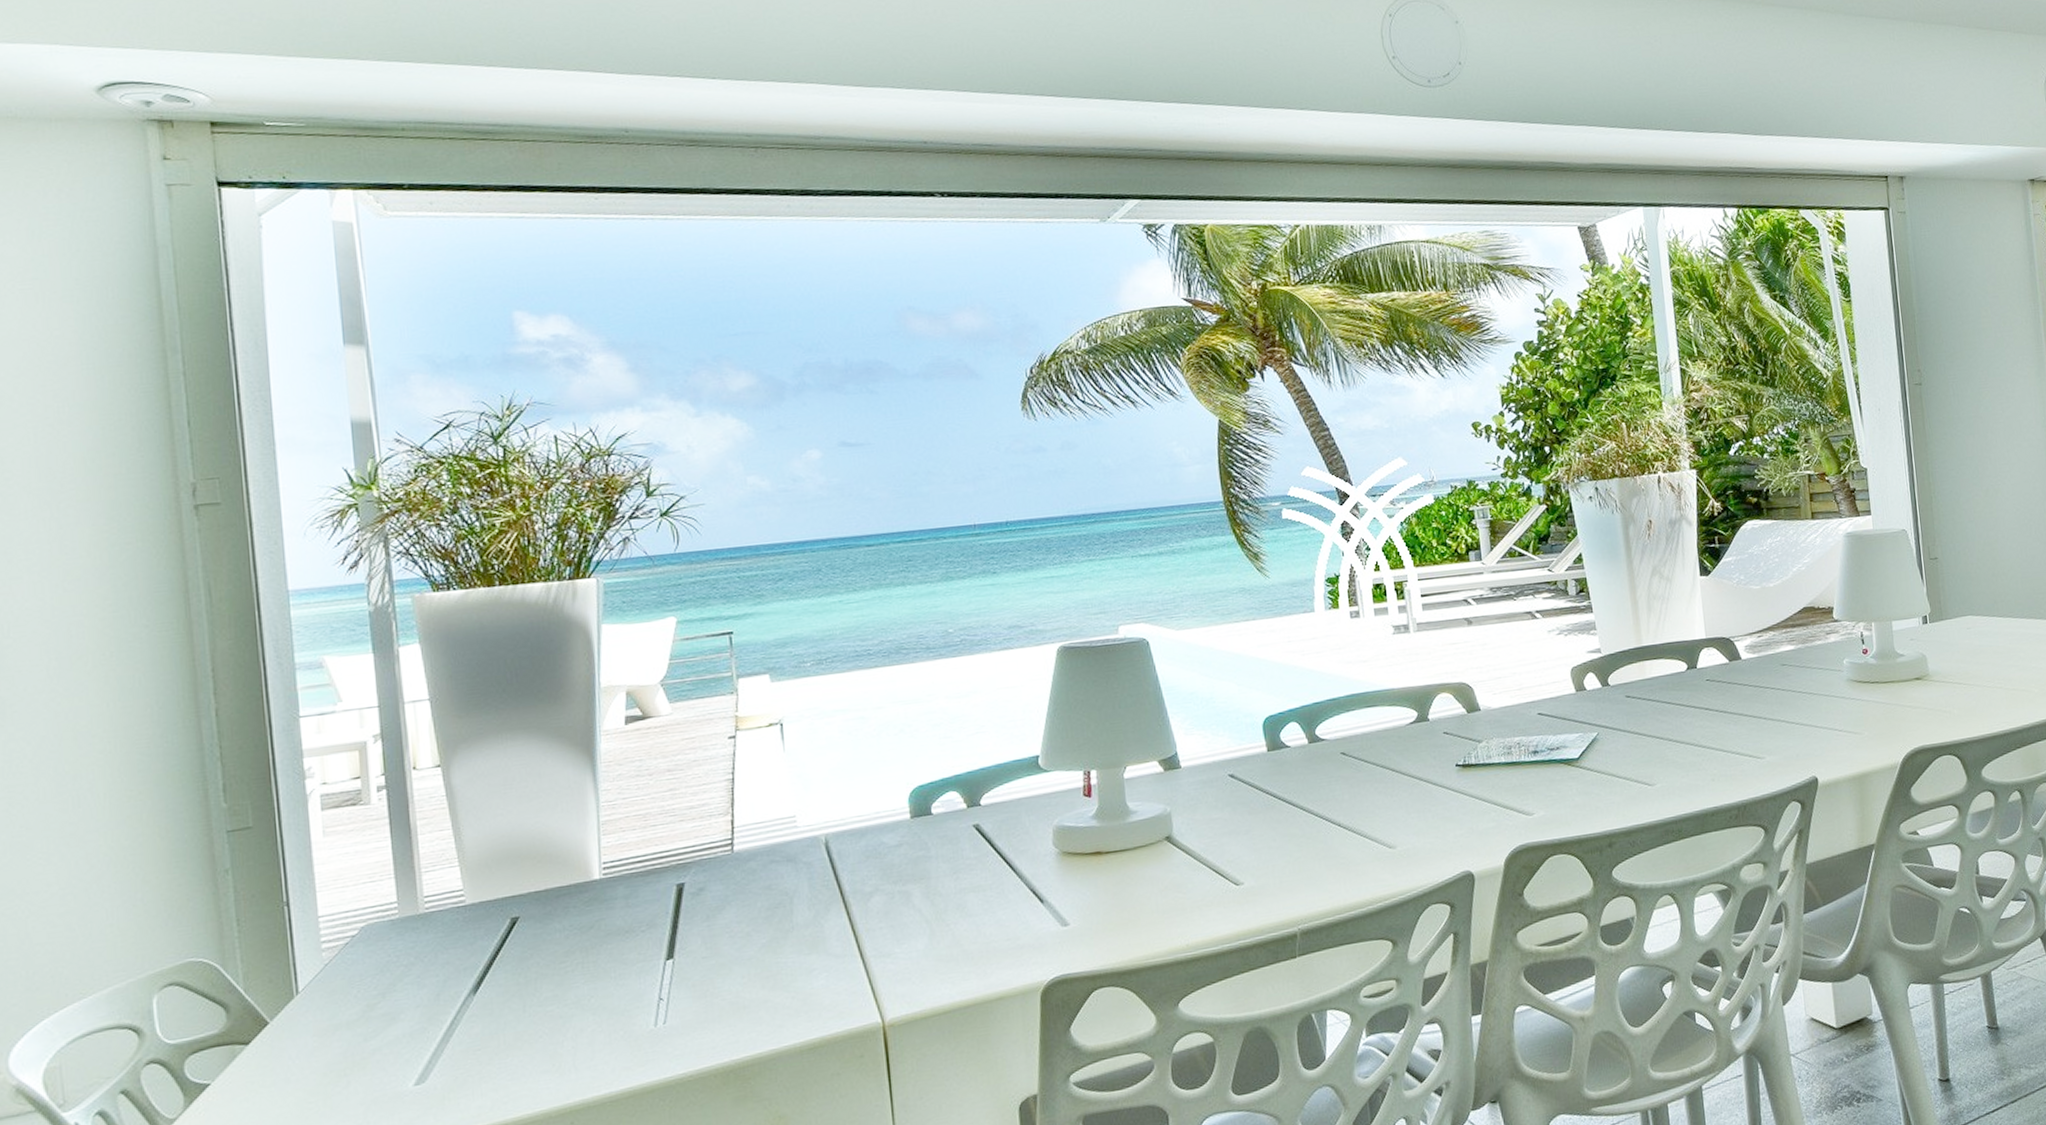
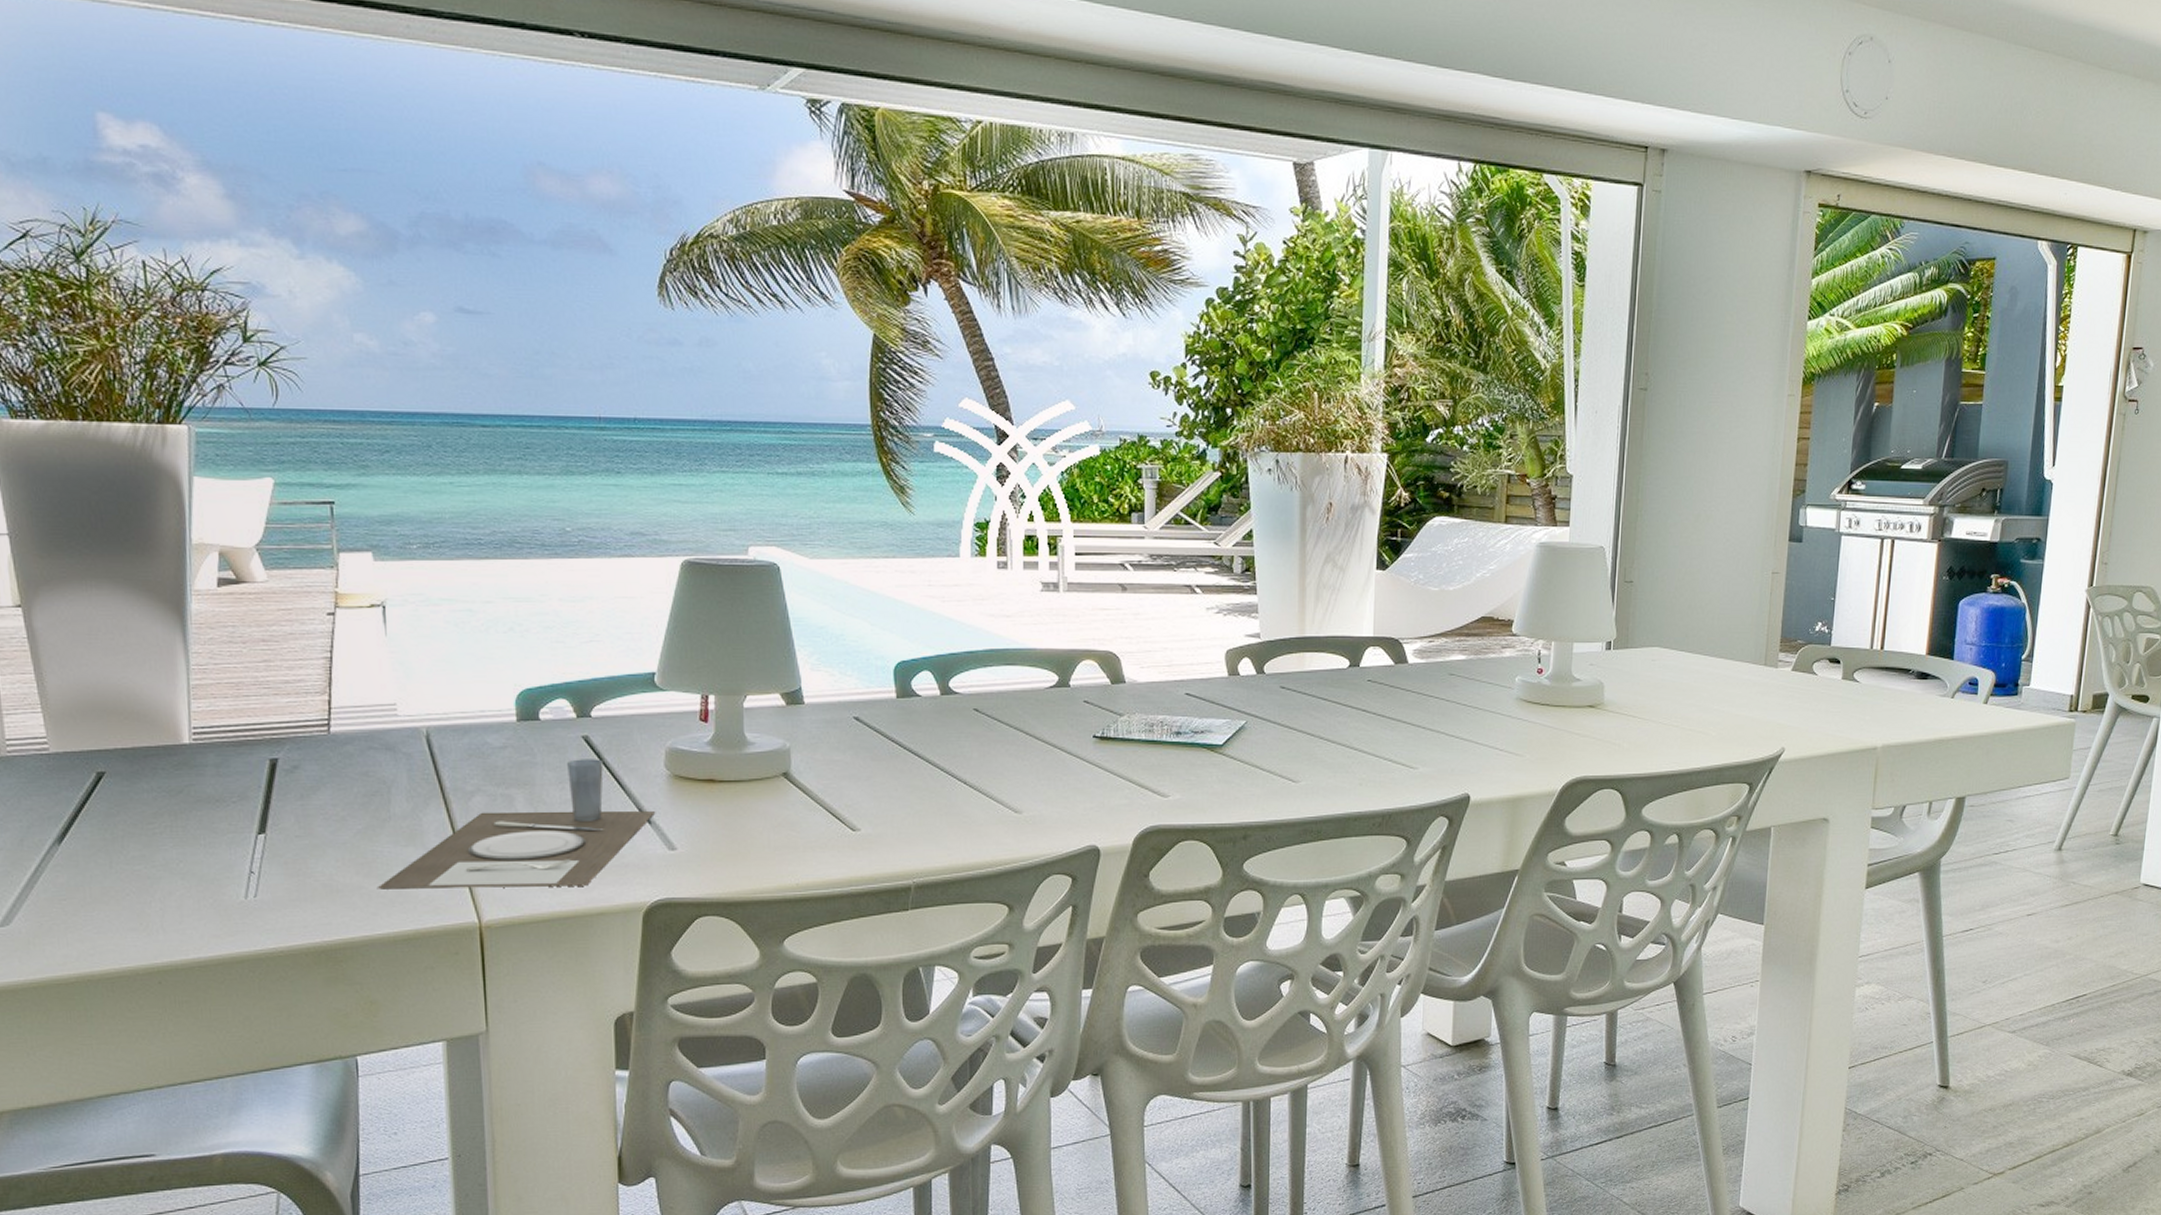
place setting: none [782,845,1048,1001] -> present [377,759,656,889]

